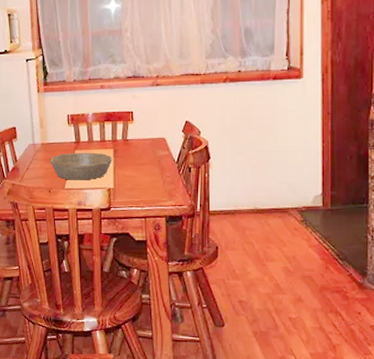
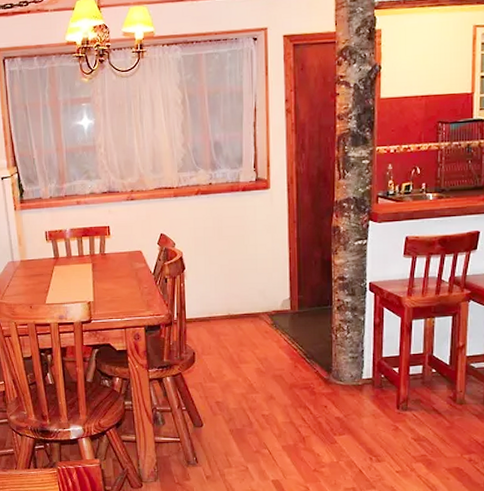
bowl: present [50,152,113,180] -> none [30,267,92,295]

